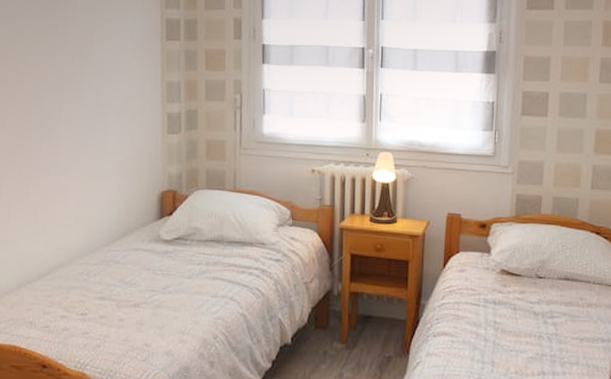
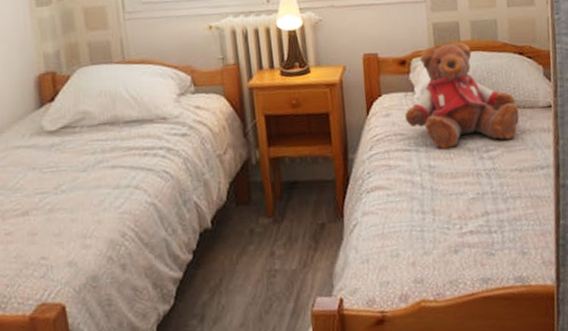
teddy bear: none [479,215,588,310] -> present [405,42,520,149]

